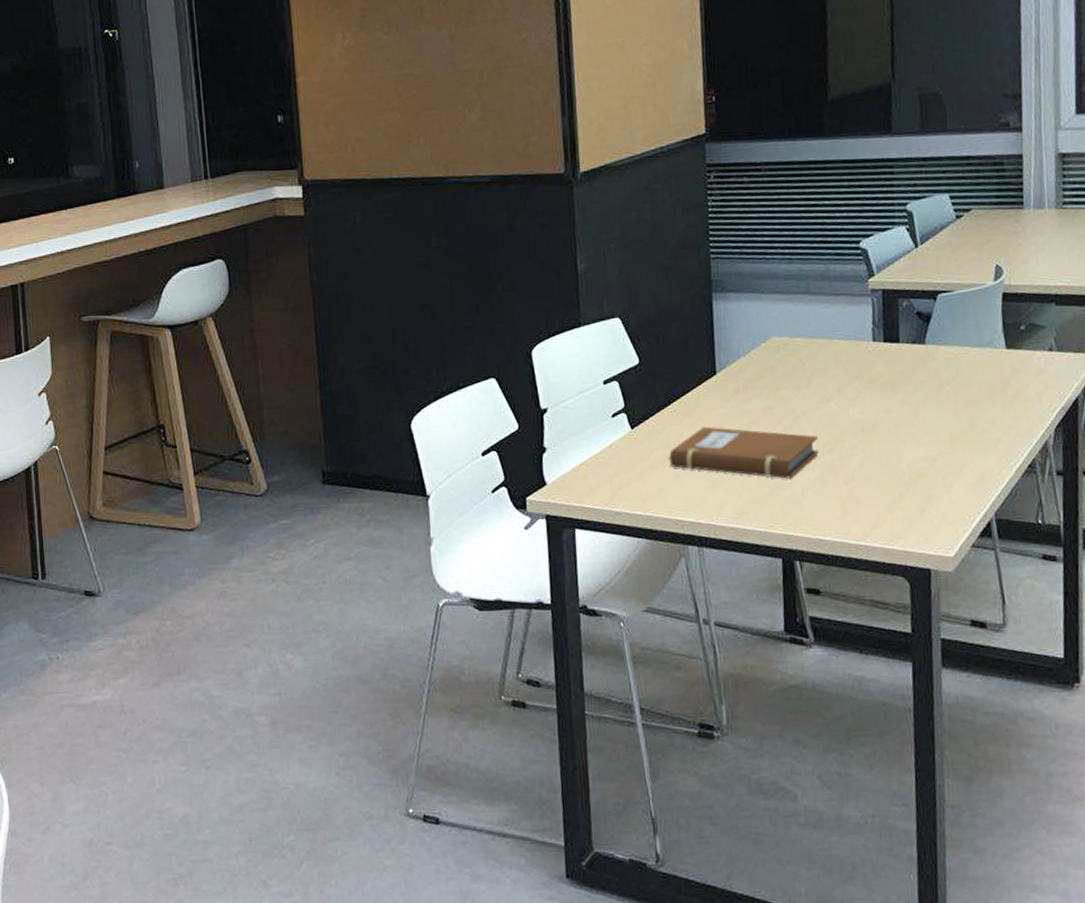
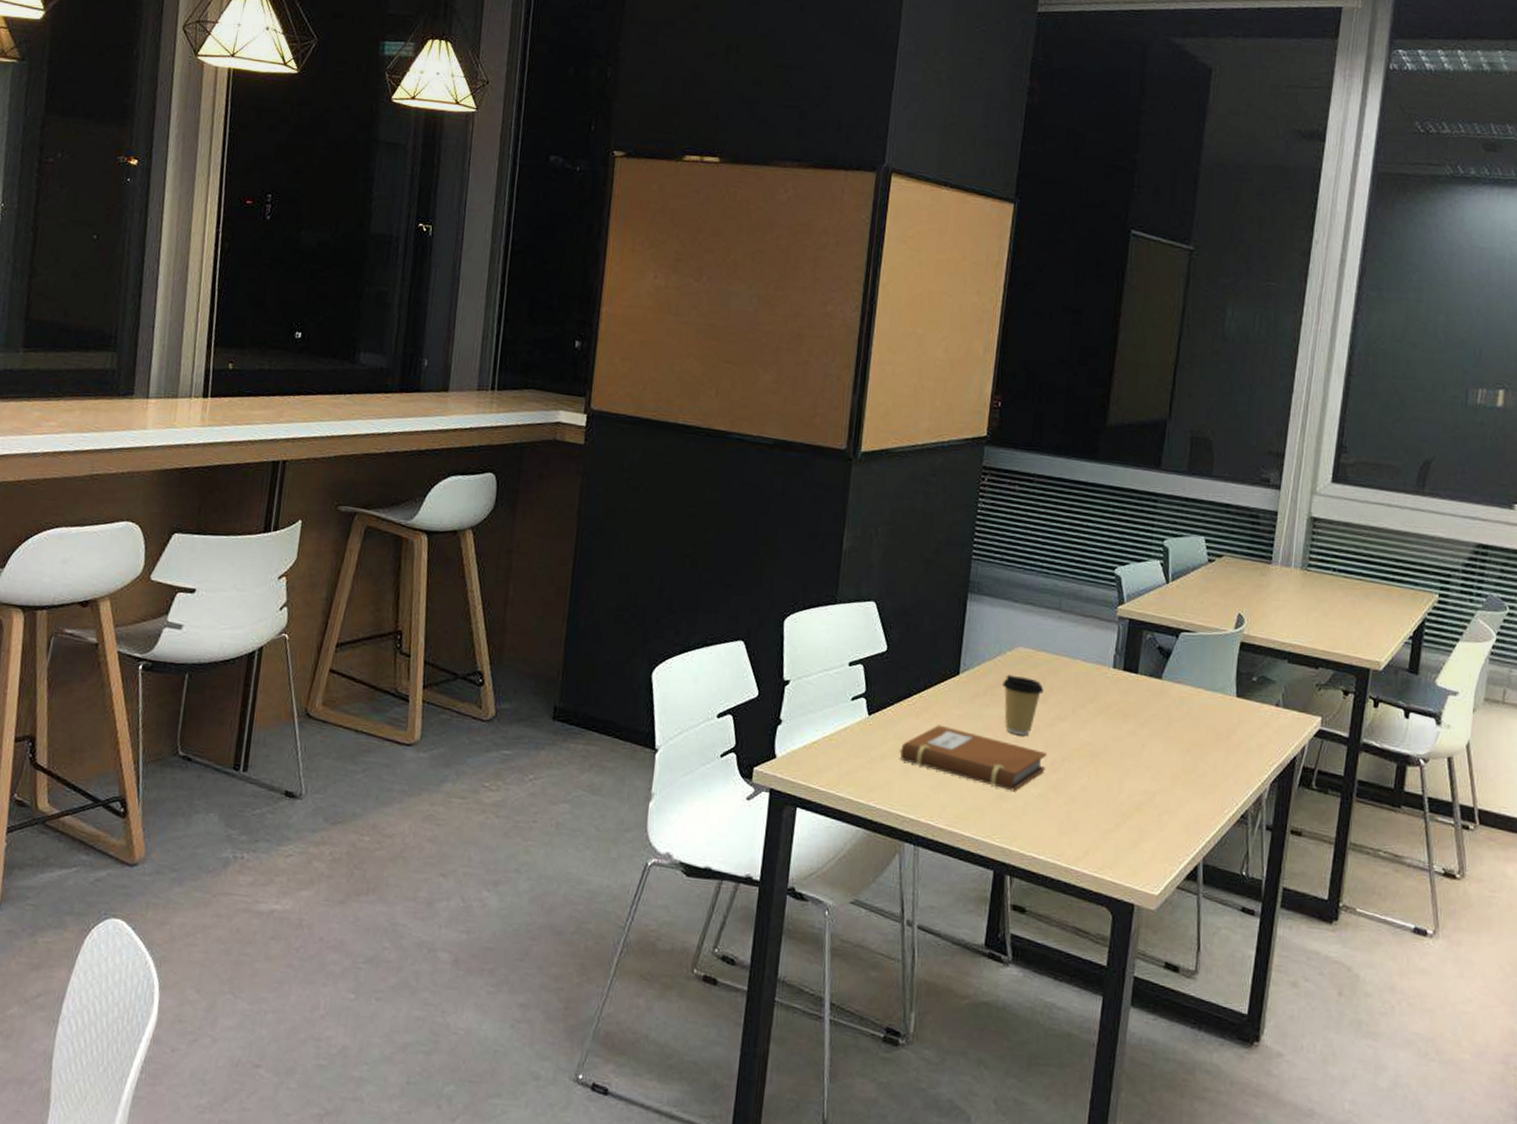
coffee cup: none [761,365,805,423] -> present [1001,674,1044,735]

